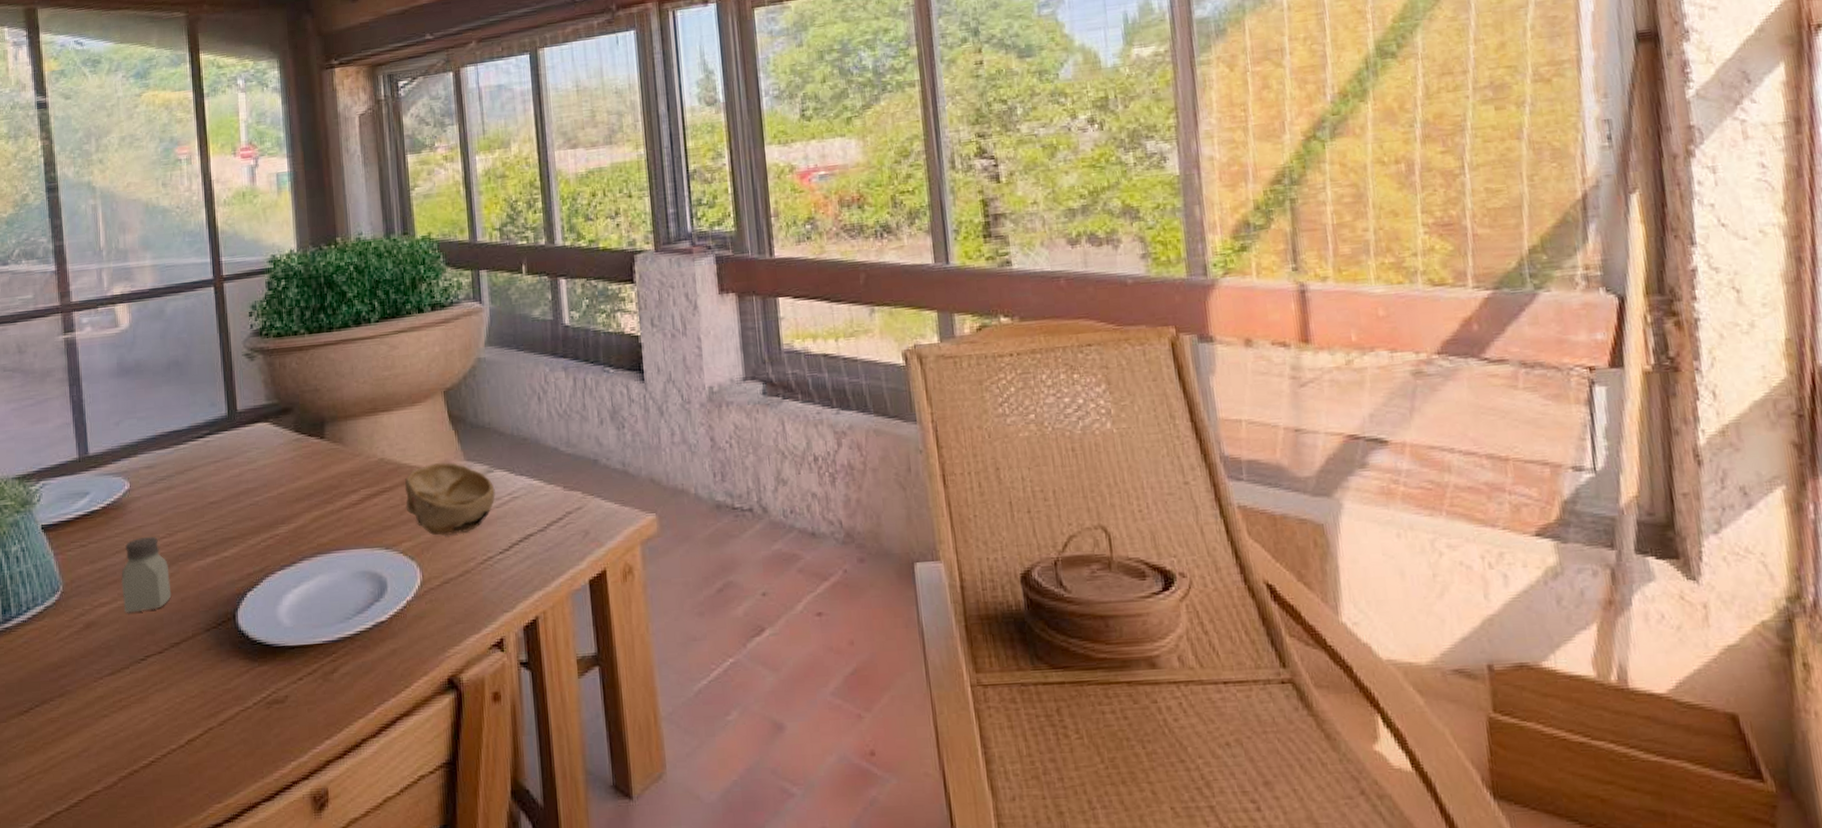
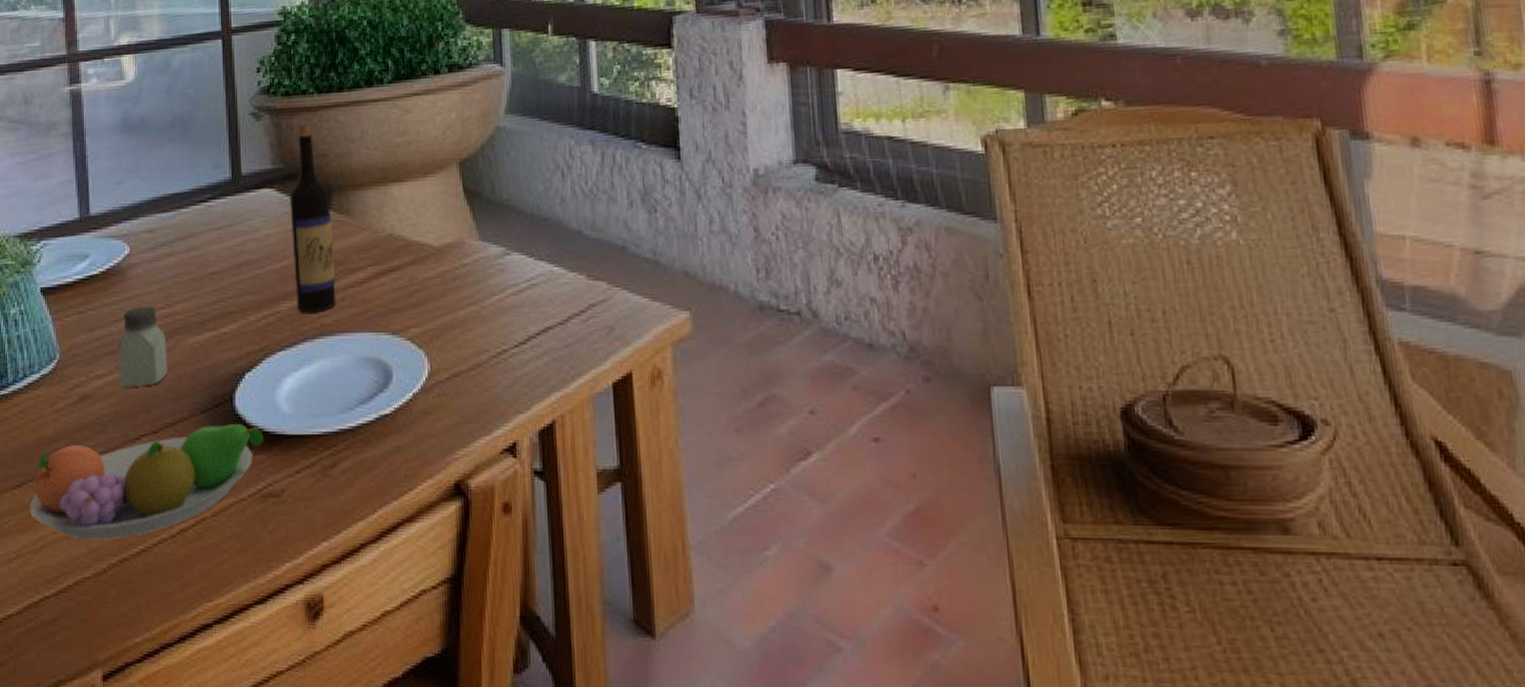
fruit bowl: none [38,639,267,756] -> present [30,424,264,541]
wine bottle: none [284,362,332,535] -> present [289,124,336,313]
bowl: present [404,462,495,536] -> none [414,241,512,324]

